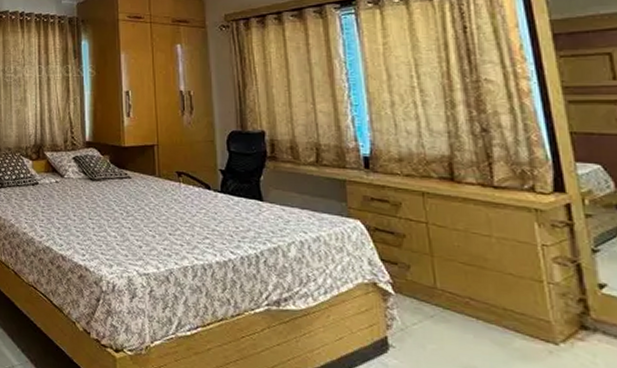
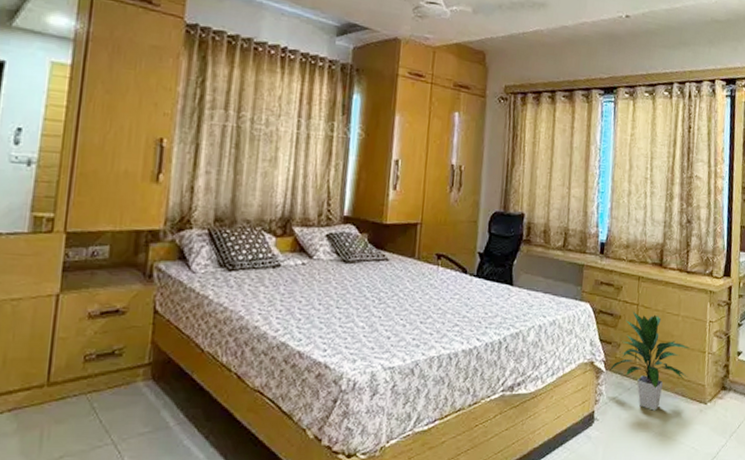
indoor plant: none [401,229,521,345] -> present [610,311,690,411]

